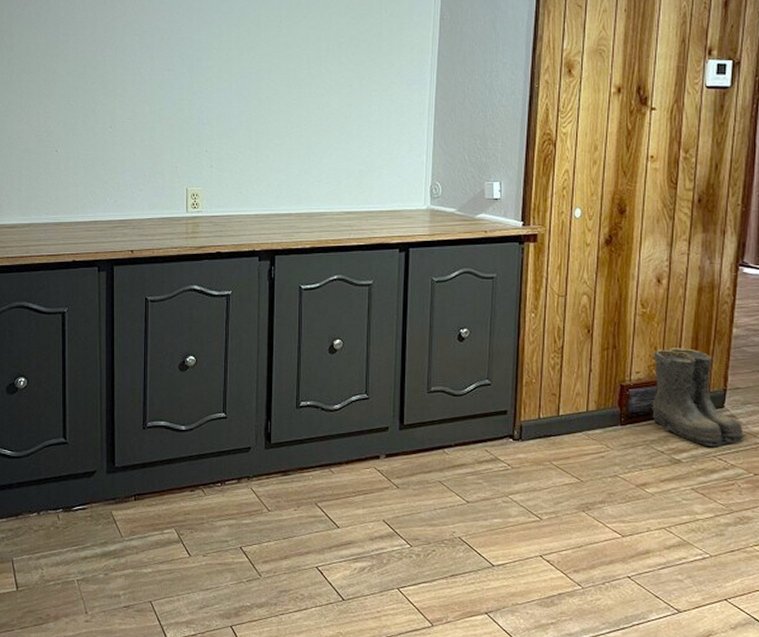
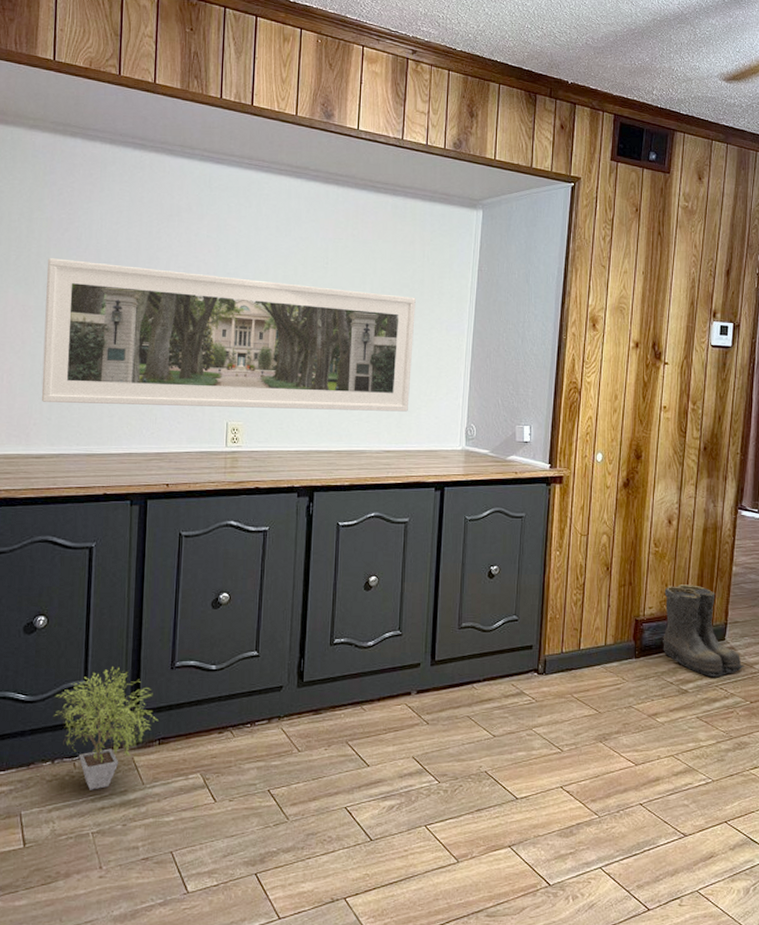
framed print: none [10,33,374,174] -> present [41,258,416,412]
potted plant: none [38,426,133,541] -> present [54,667,158,790]

